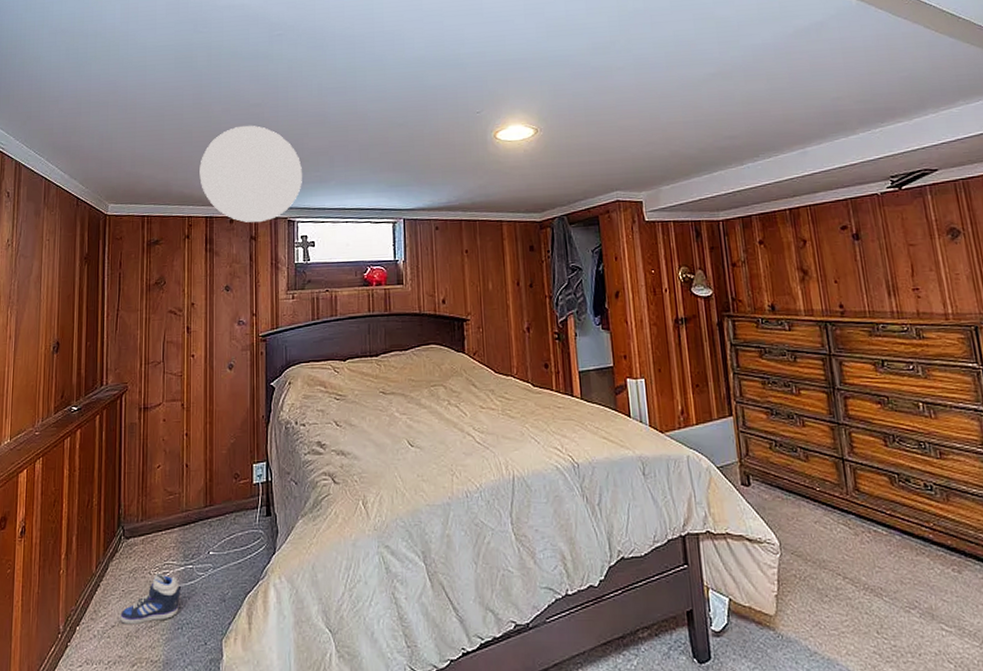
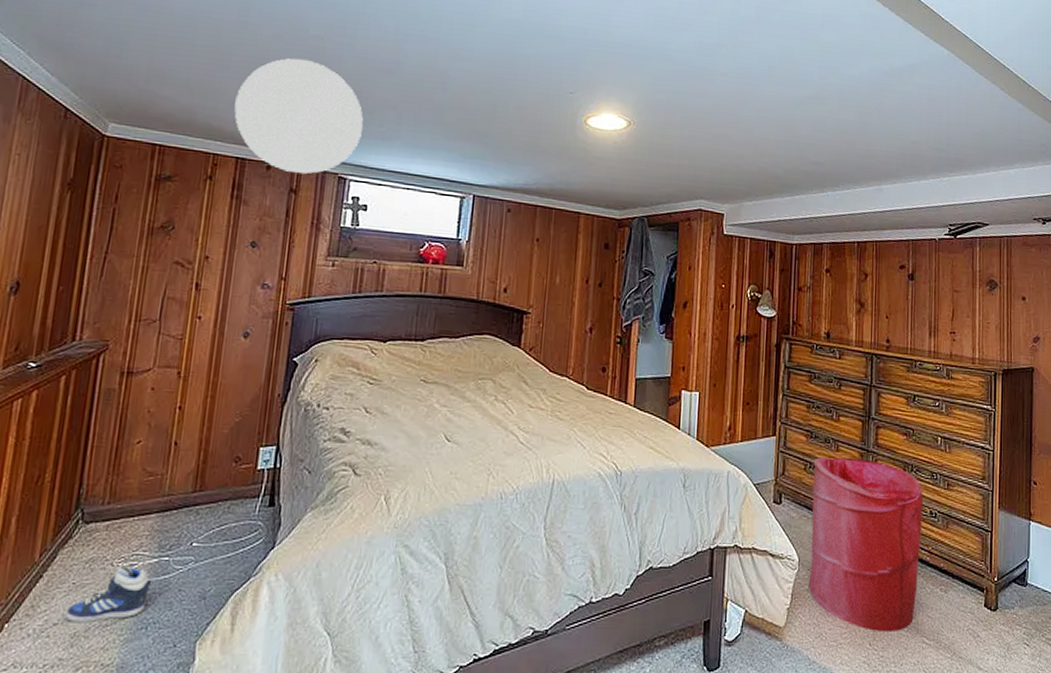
laundry hamper: none [779,432,926,619] -> present [808,457,924,633]

